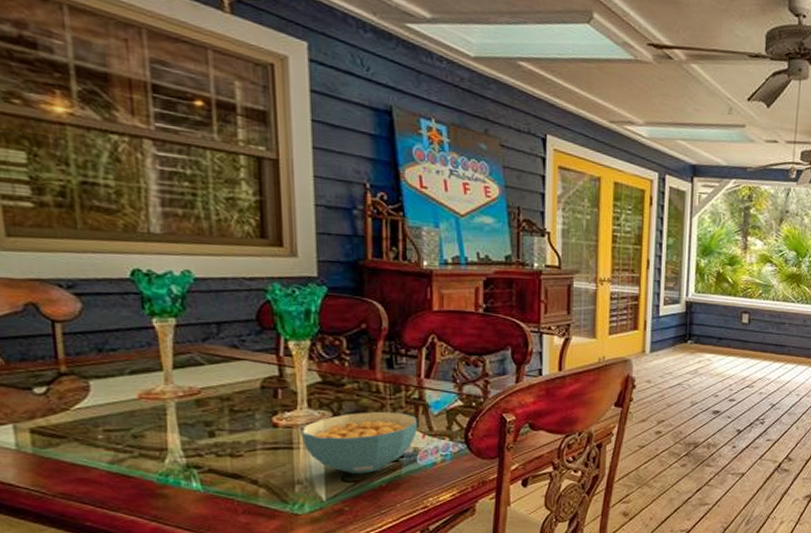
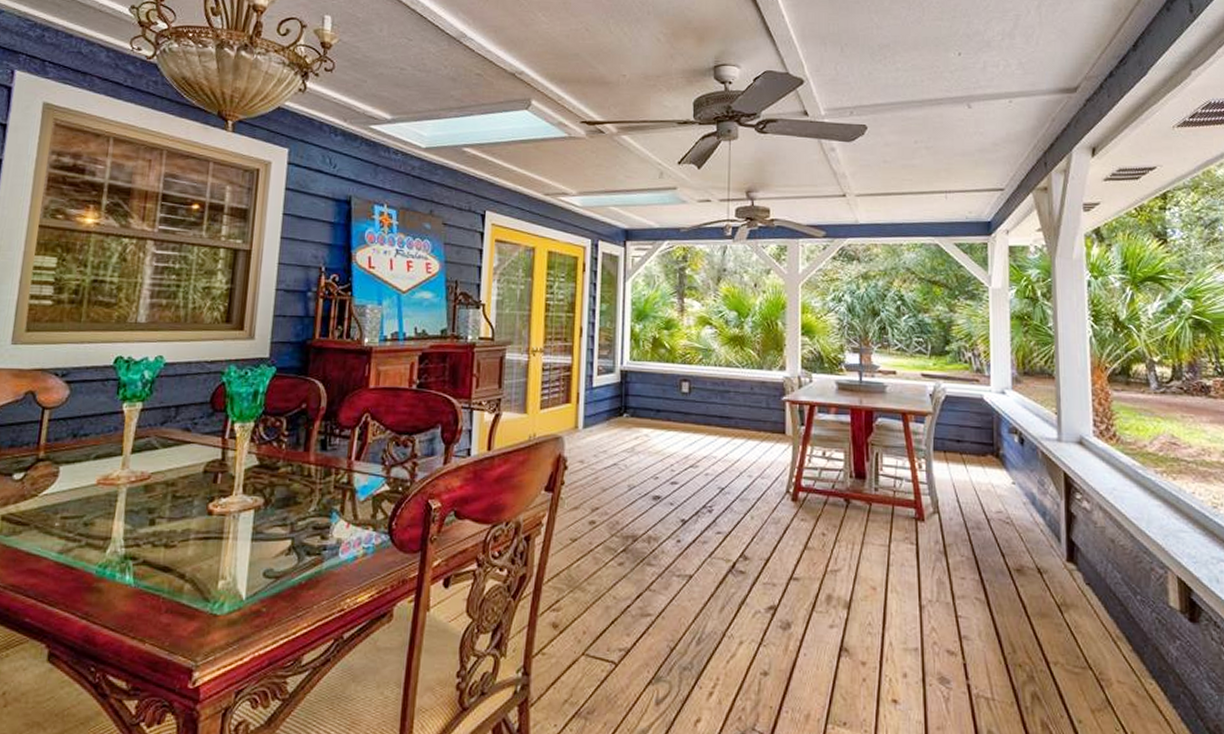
cereal bowl: present [301,412,418,474] -> none [232,498,344,569]

